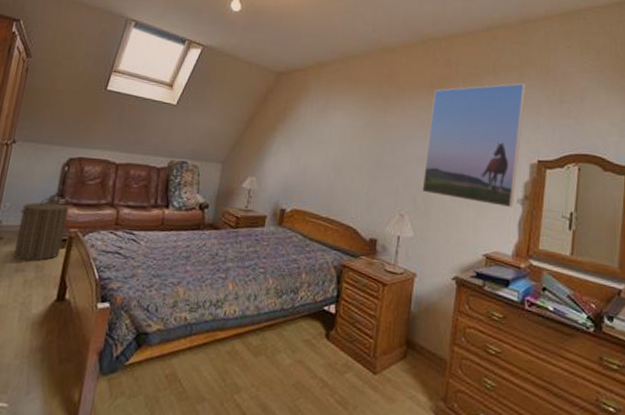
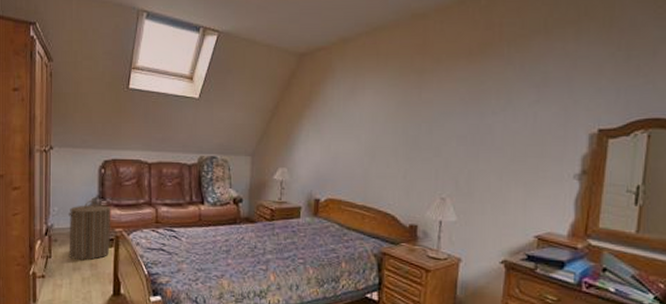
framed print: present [422,83,525,208] -> none [464,40,584,185]

